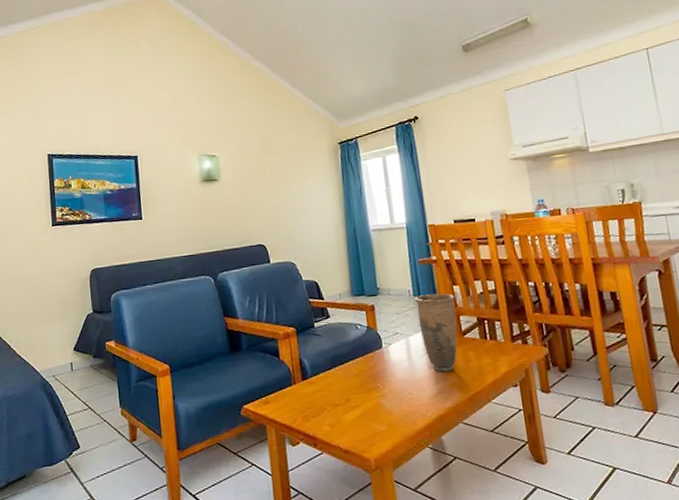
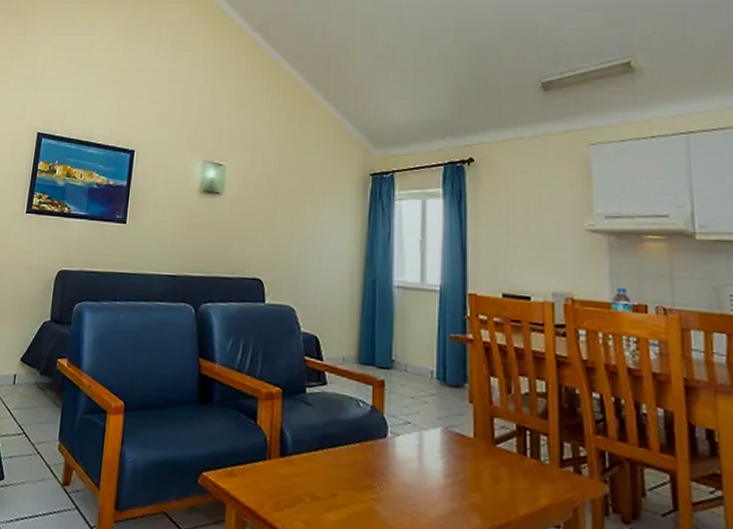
vase: present [414,293,457,372] -> none [438,380,491,488]

